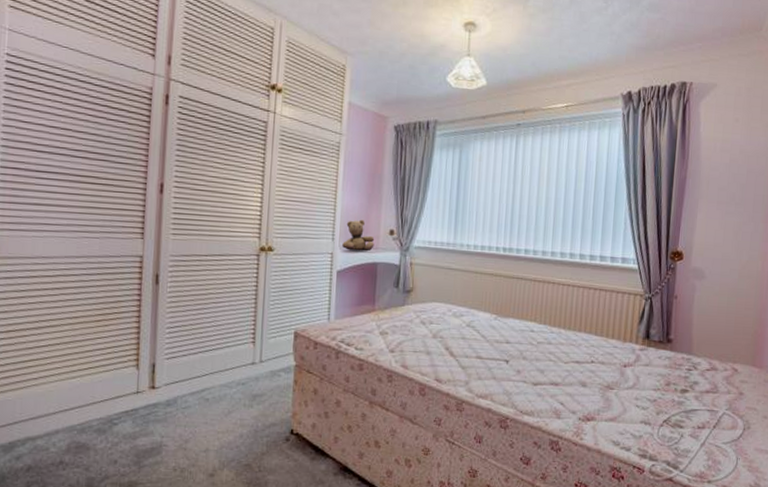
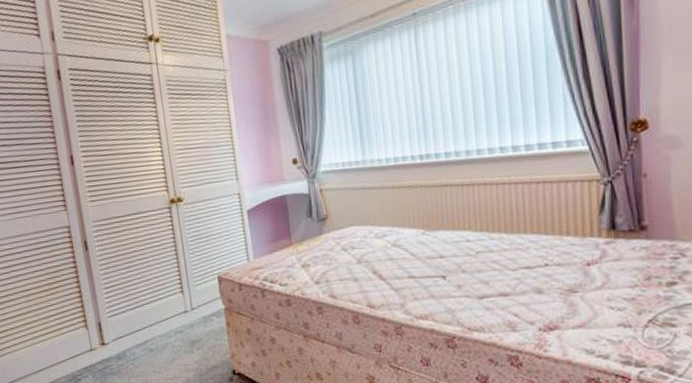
teddy bear: present [342,219,375,252] -> none [247,153,280,189]

